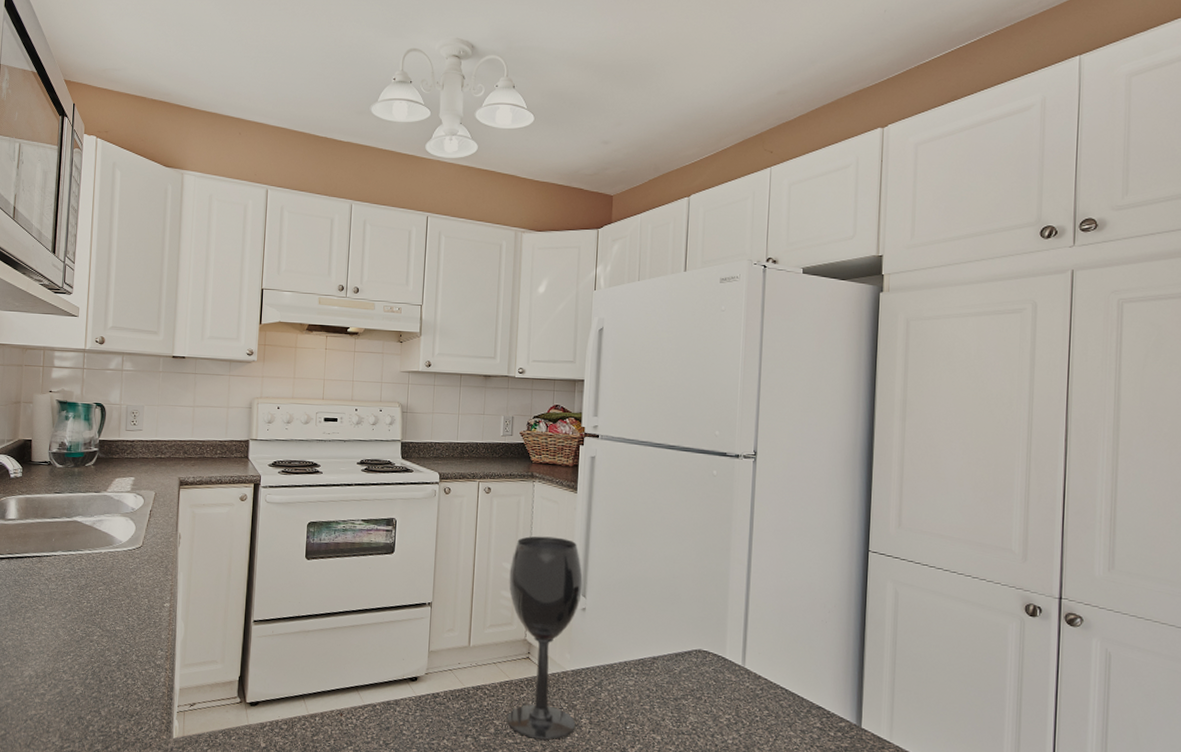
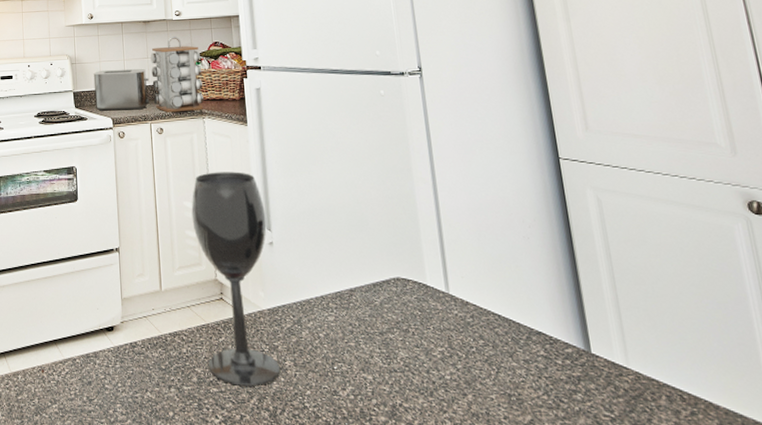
toaster: none [422,422,483,467] -> present [93,68,150,111]
spice rack: none [484,395,539,474] -> present [150,37,204,113]

